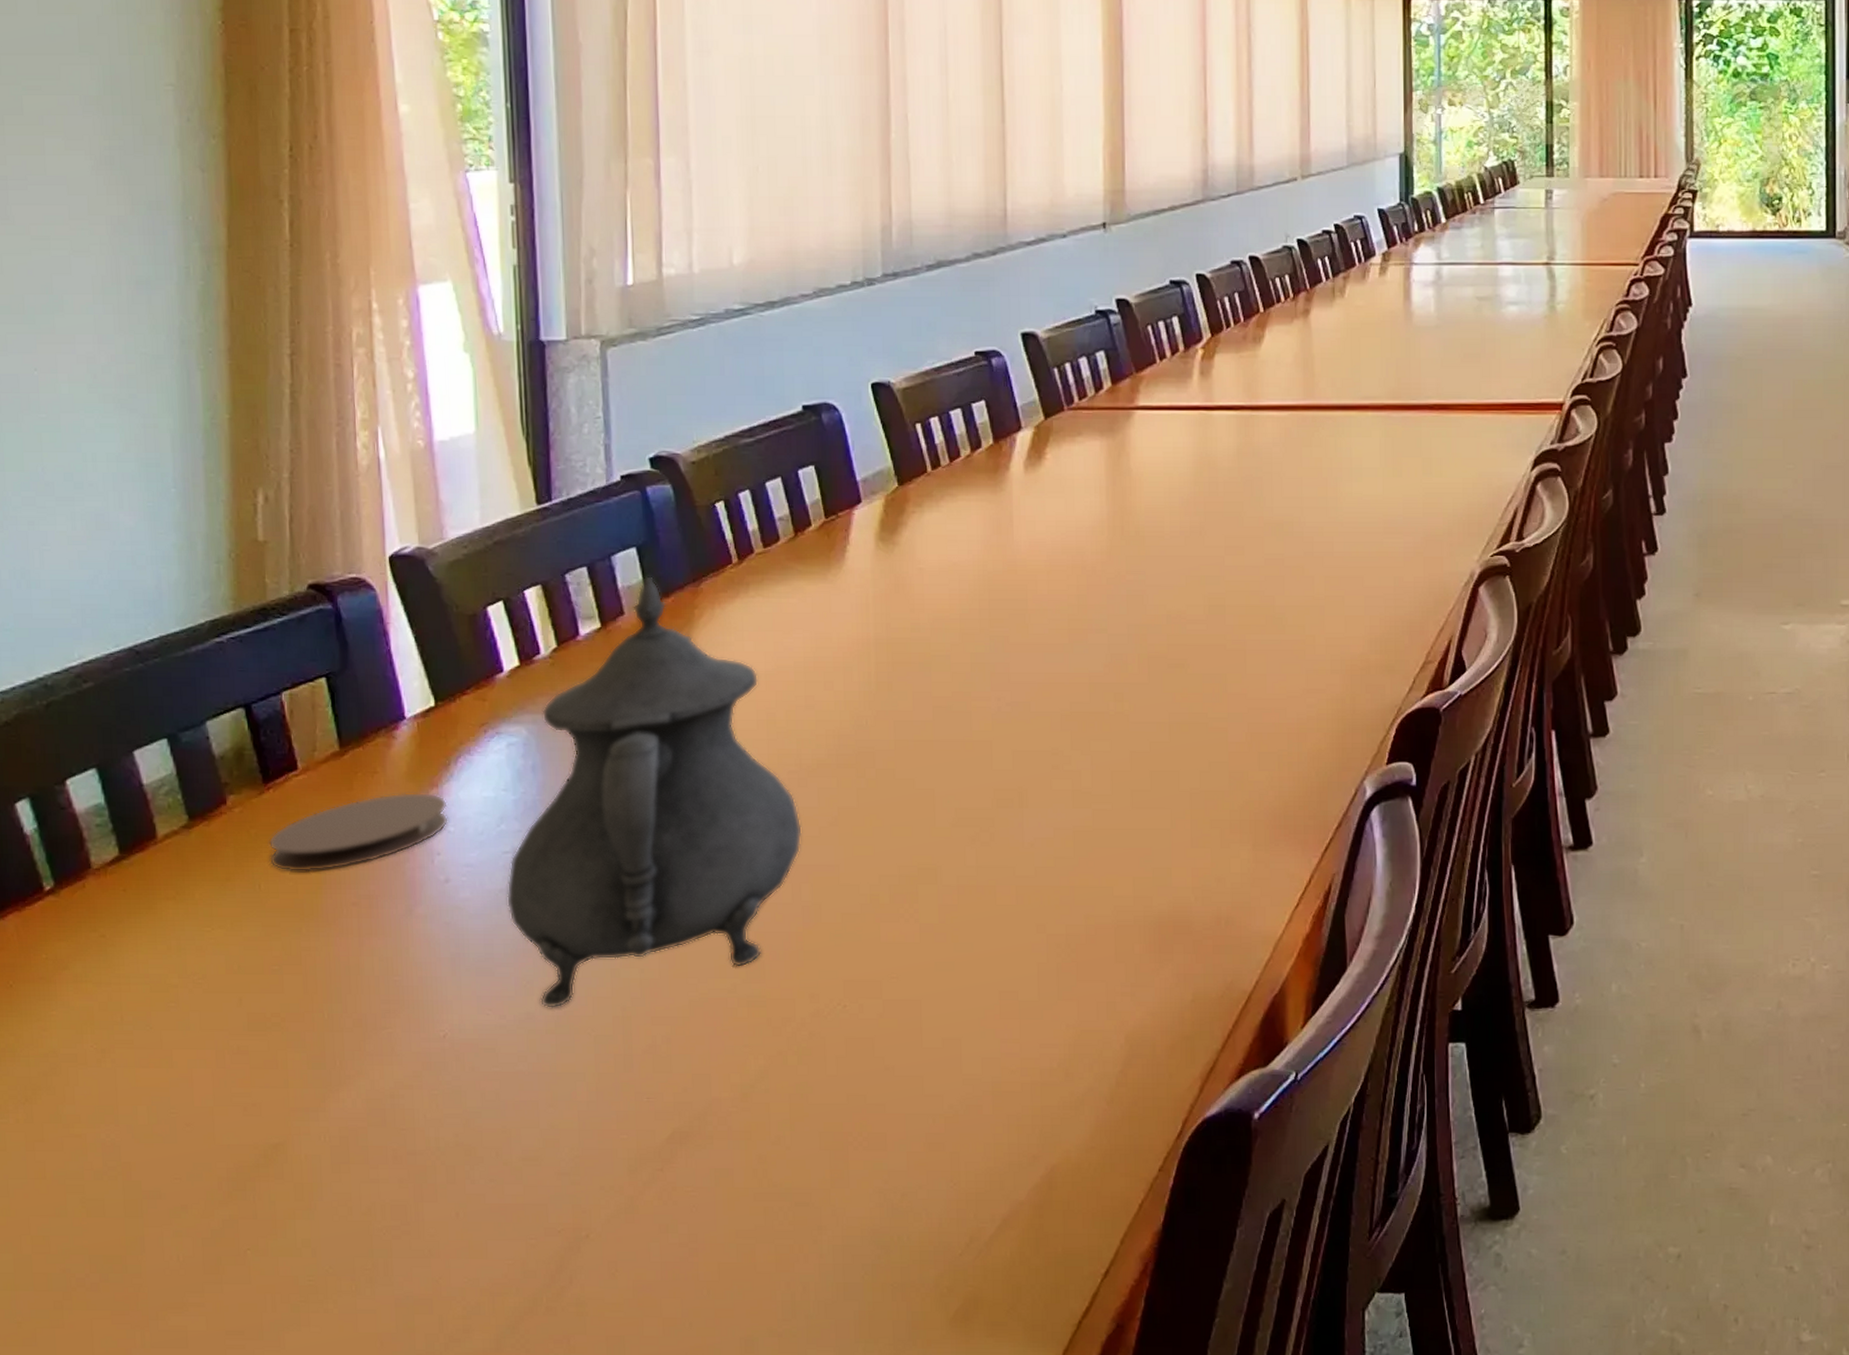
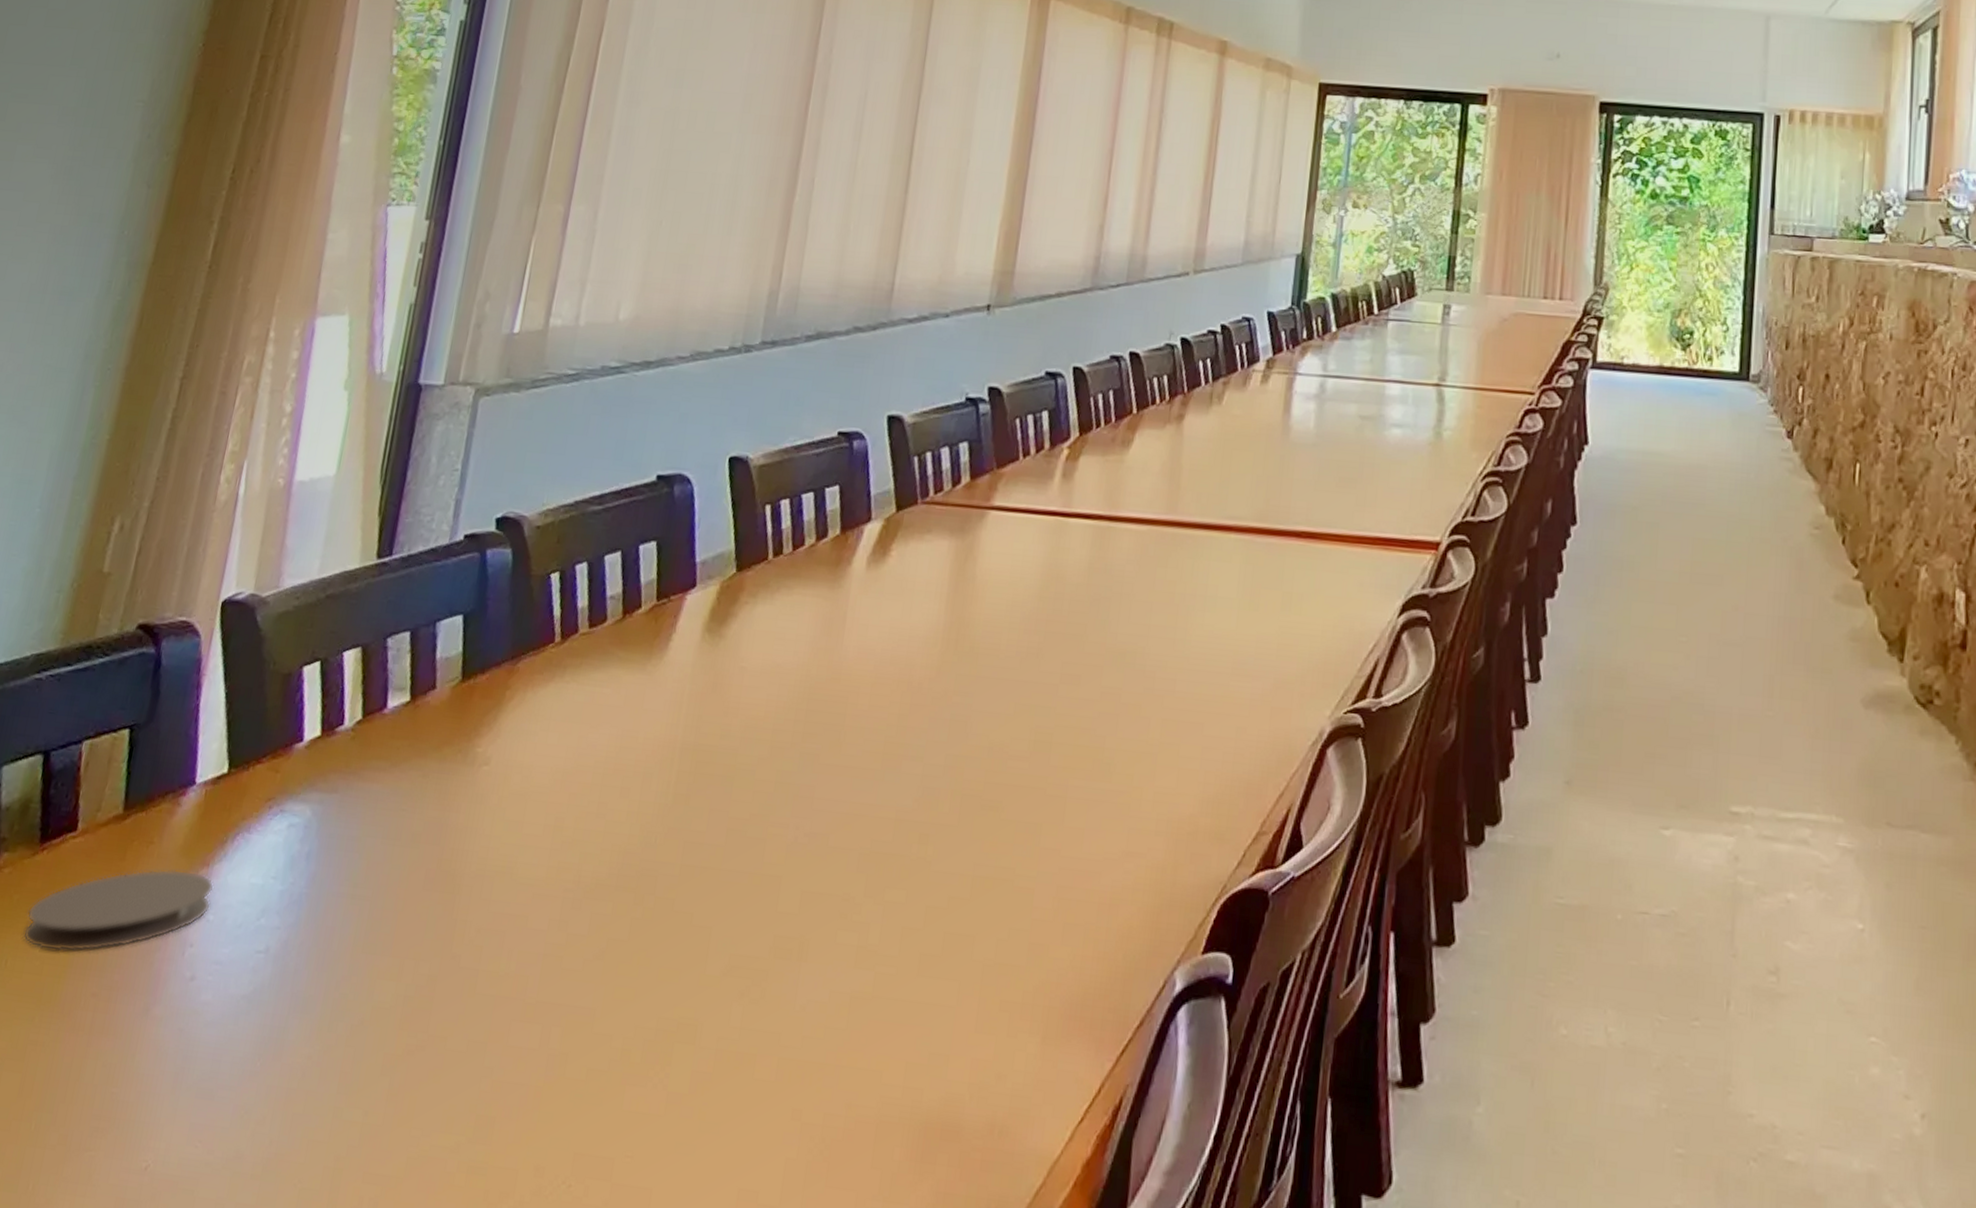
teapot: present [506,576,803,1008] -> none [245,648,567,1149]

